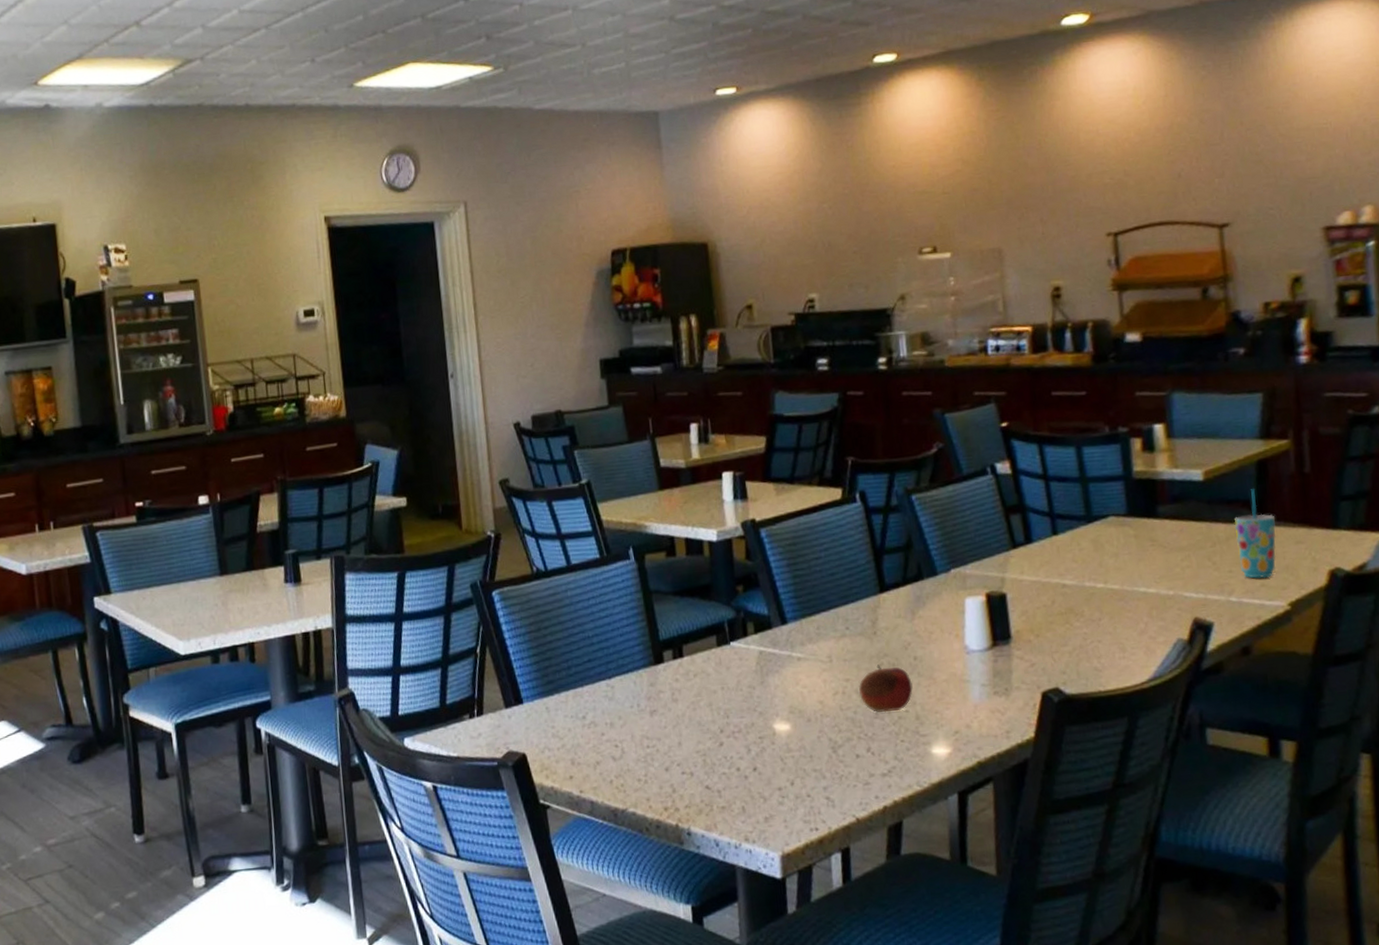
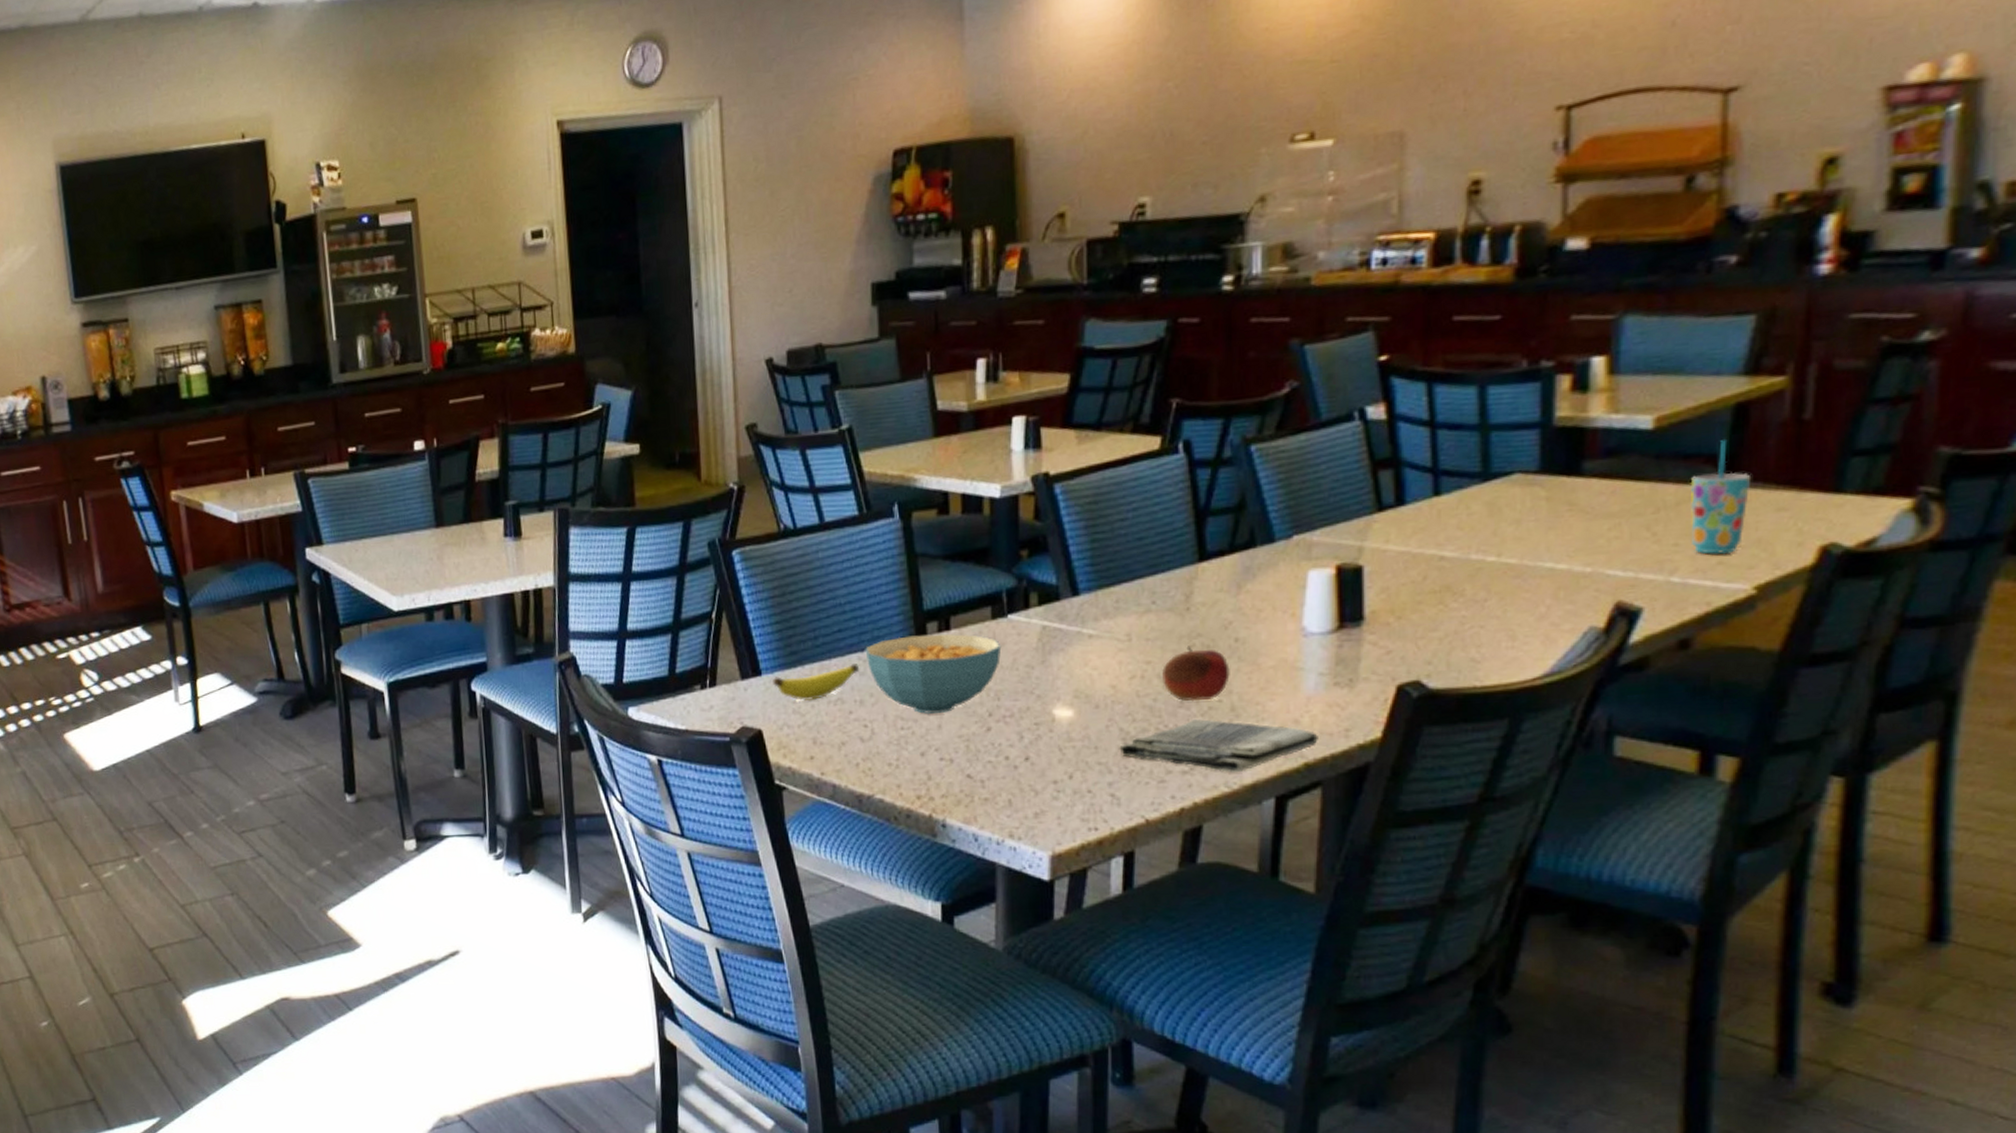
banana: none [533,690,609,725] -> present [773,664,860,701]
cereal bowl: none [612,660,727,733] -> present [865,633,1002,714]
dish towel: none [830,727,987,774] -> present [1119,719,1318,773]

